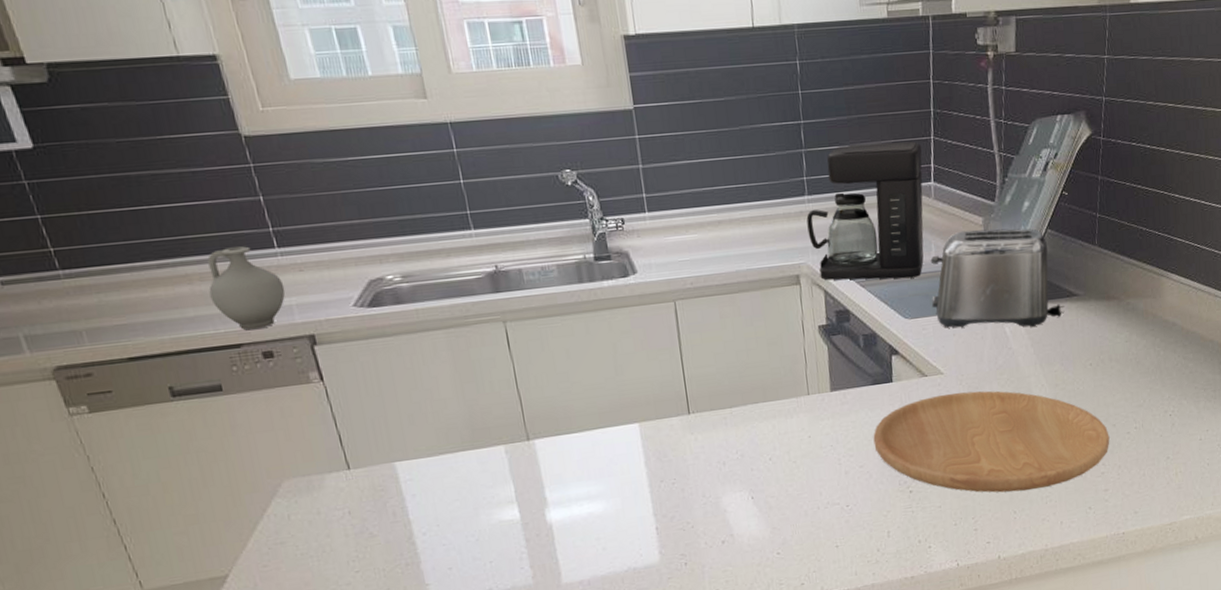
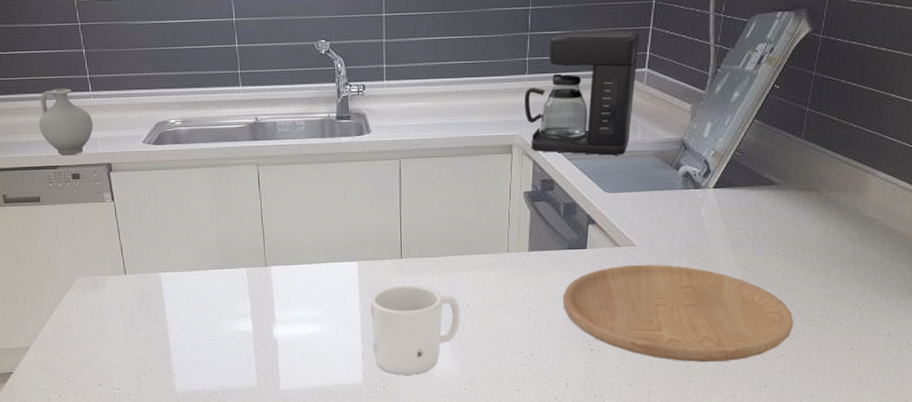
mug: none [658,442,765,548] -> present [370,285,460,375]
toaster: present [930,228,1065,328] -> none [631,115,763,210]

